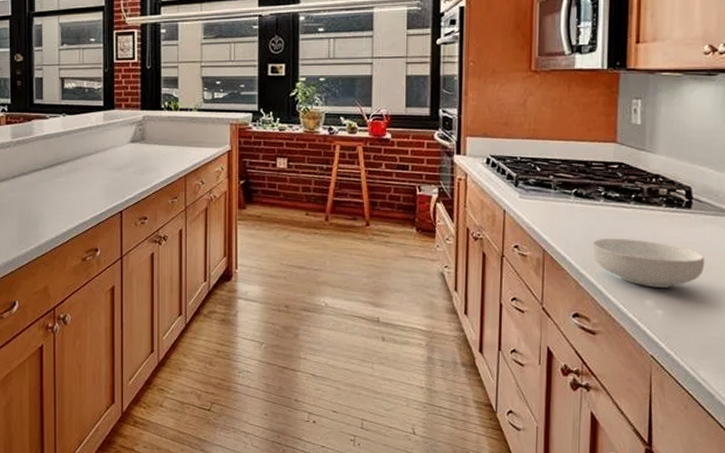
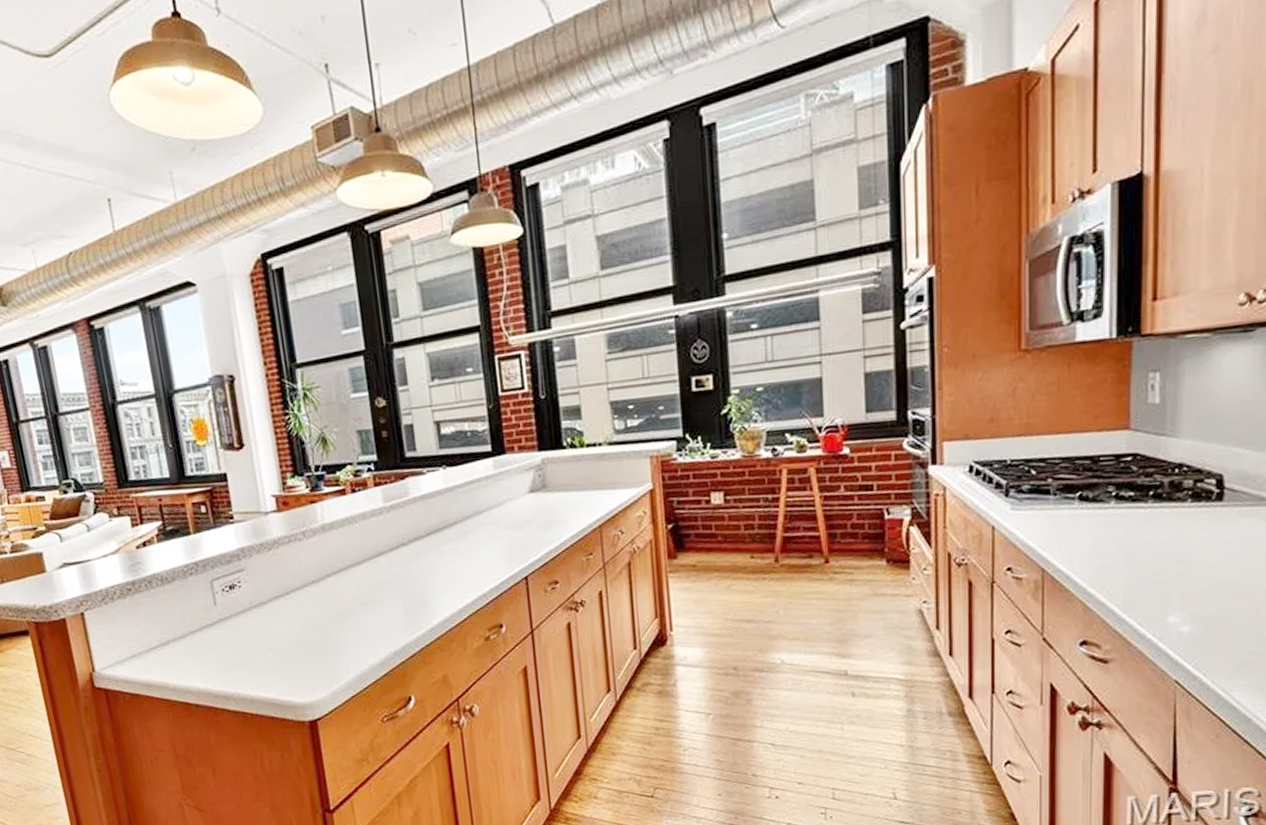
cereal bowl: present [591,239,705,288] -> none [1100,545,1241,601]

